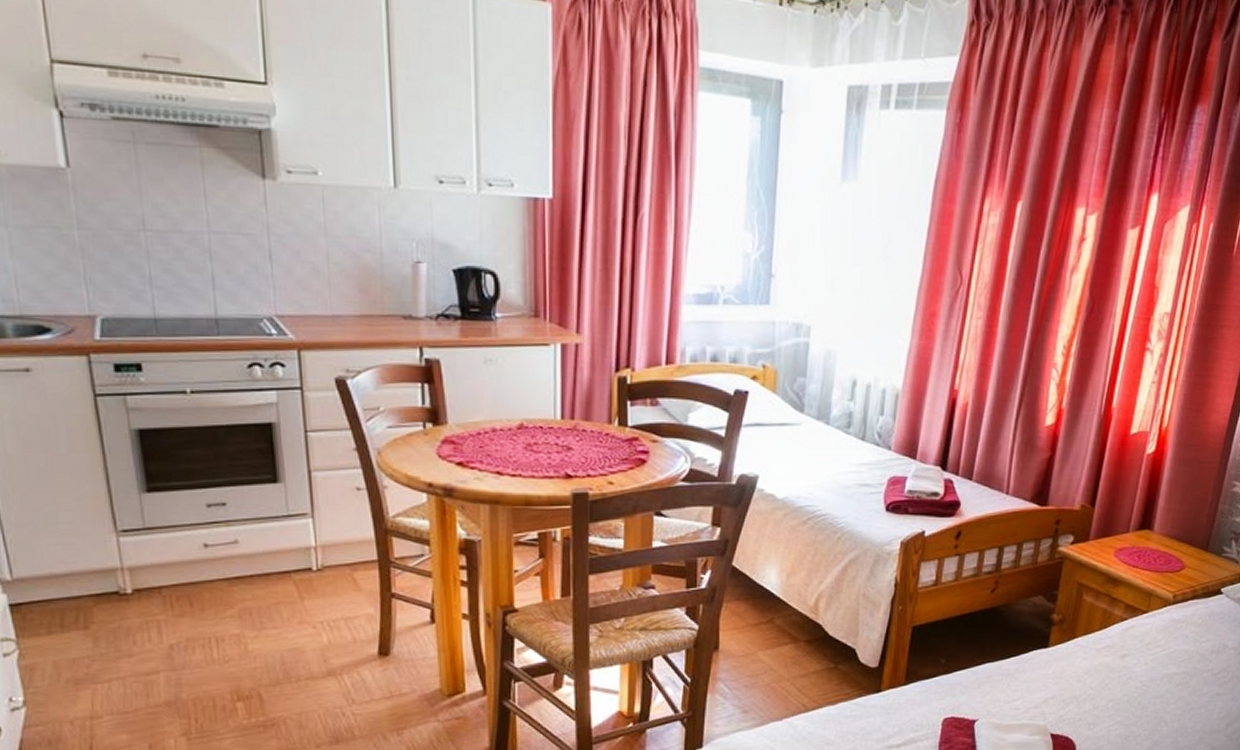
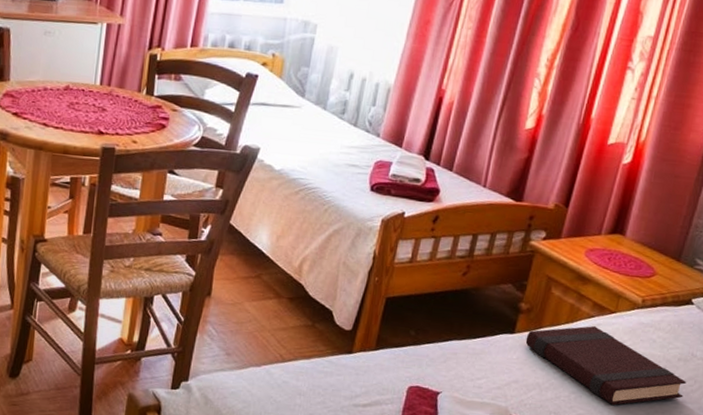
book: none [1060,629,1220,709] -> present [525,326,687,406]

